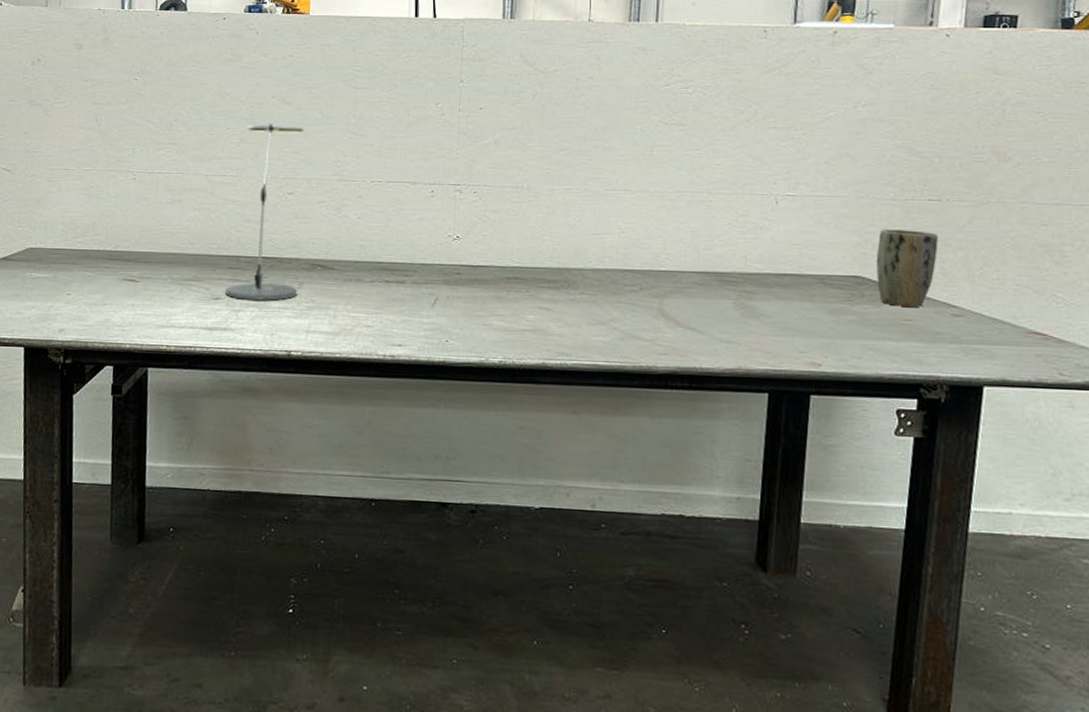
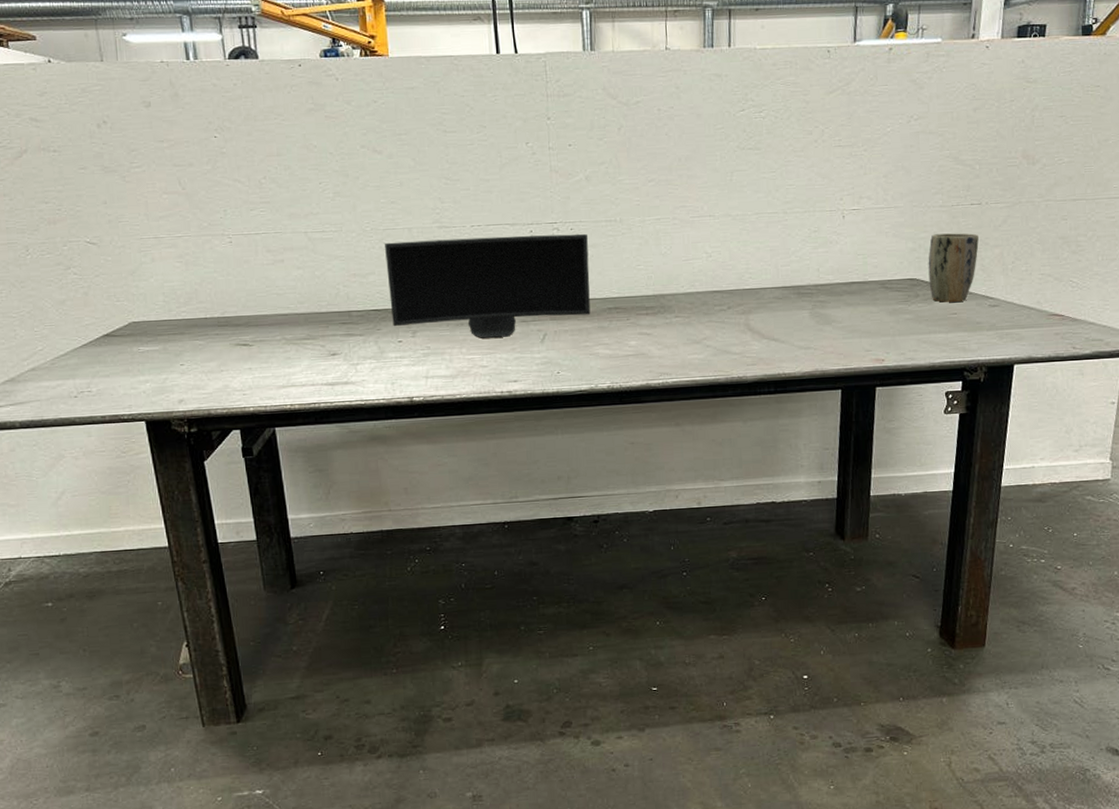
desk lamp: present [225,124,304,301] -> none [340,174,413,353]
monitor: none [280,191,491,298] -> present [385,233,591,338]

